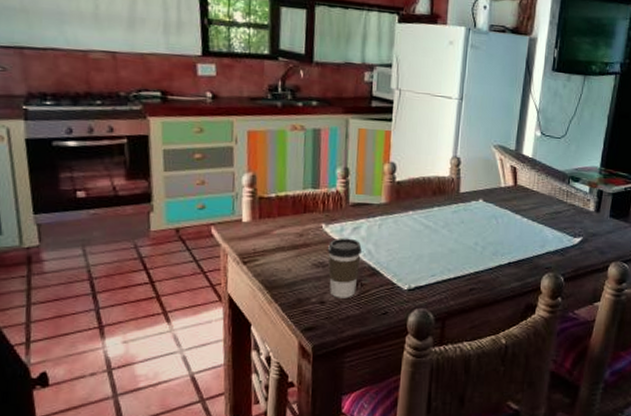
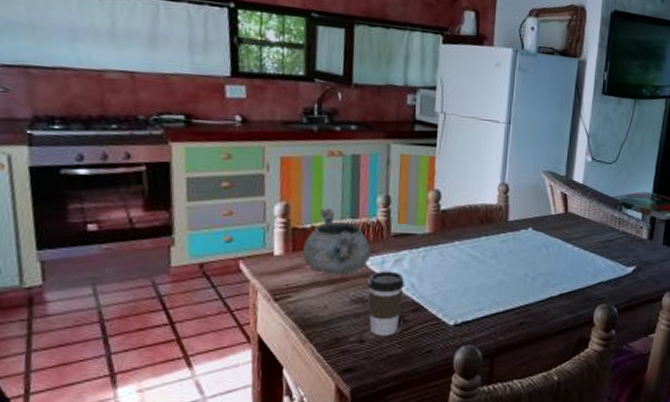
decorative bowl: none [268,179,331,241] -> present [303,208,371,275]

